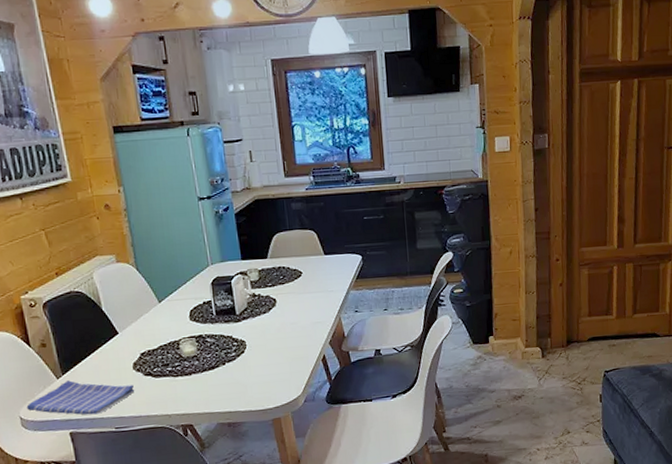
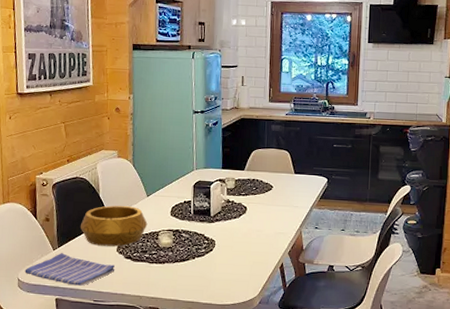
decorative bowl: none [85,316,165,367] -> present [81,205,148,247]

